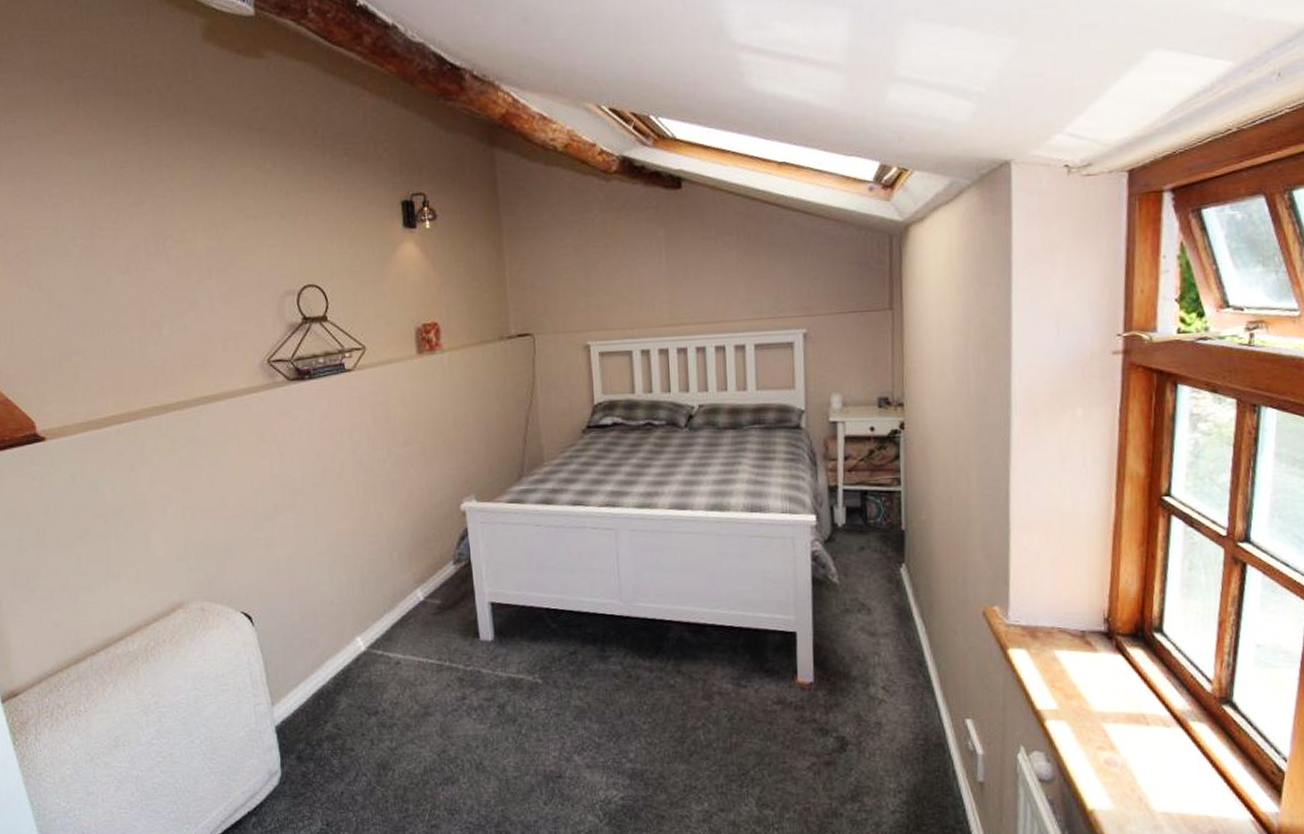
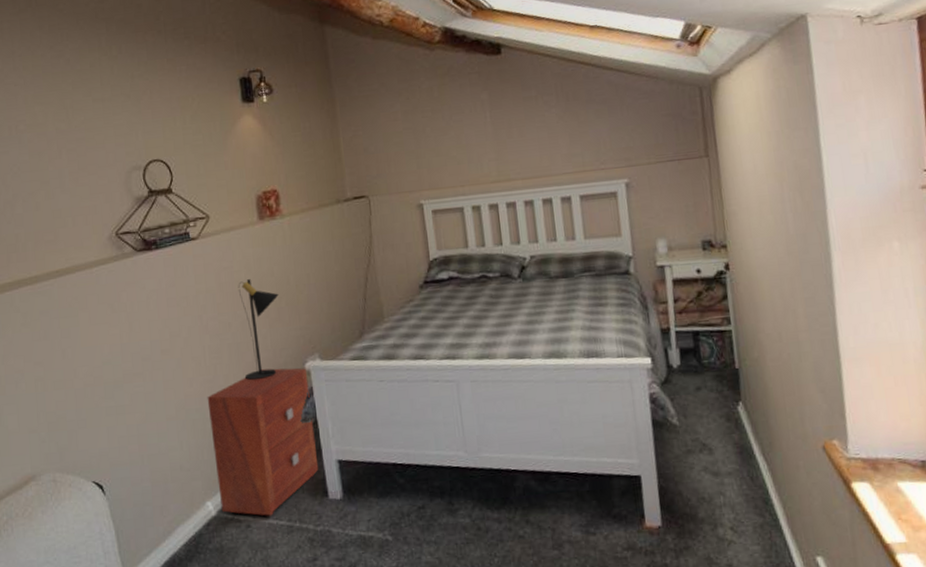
nightstand: none [359,507,471,654] -> present [207,368,319,516]
table lamp: none [393,415,436,519] -> present [238,279,279,381]

